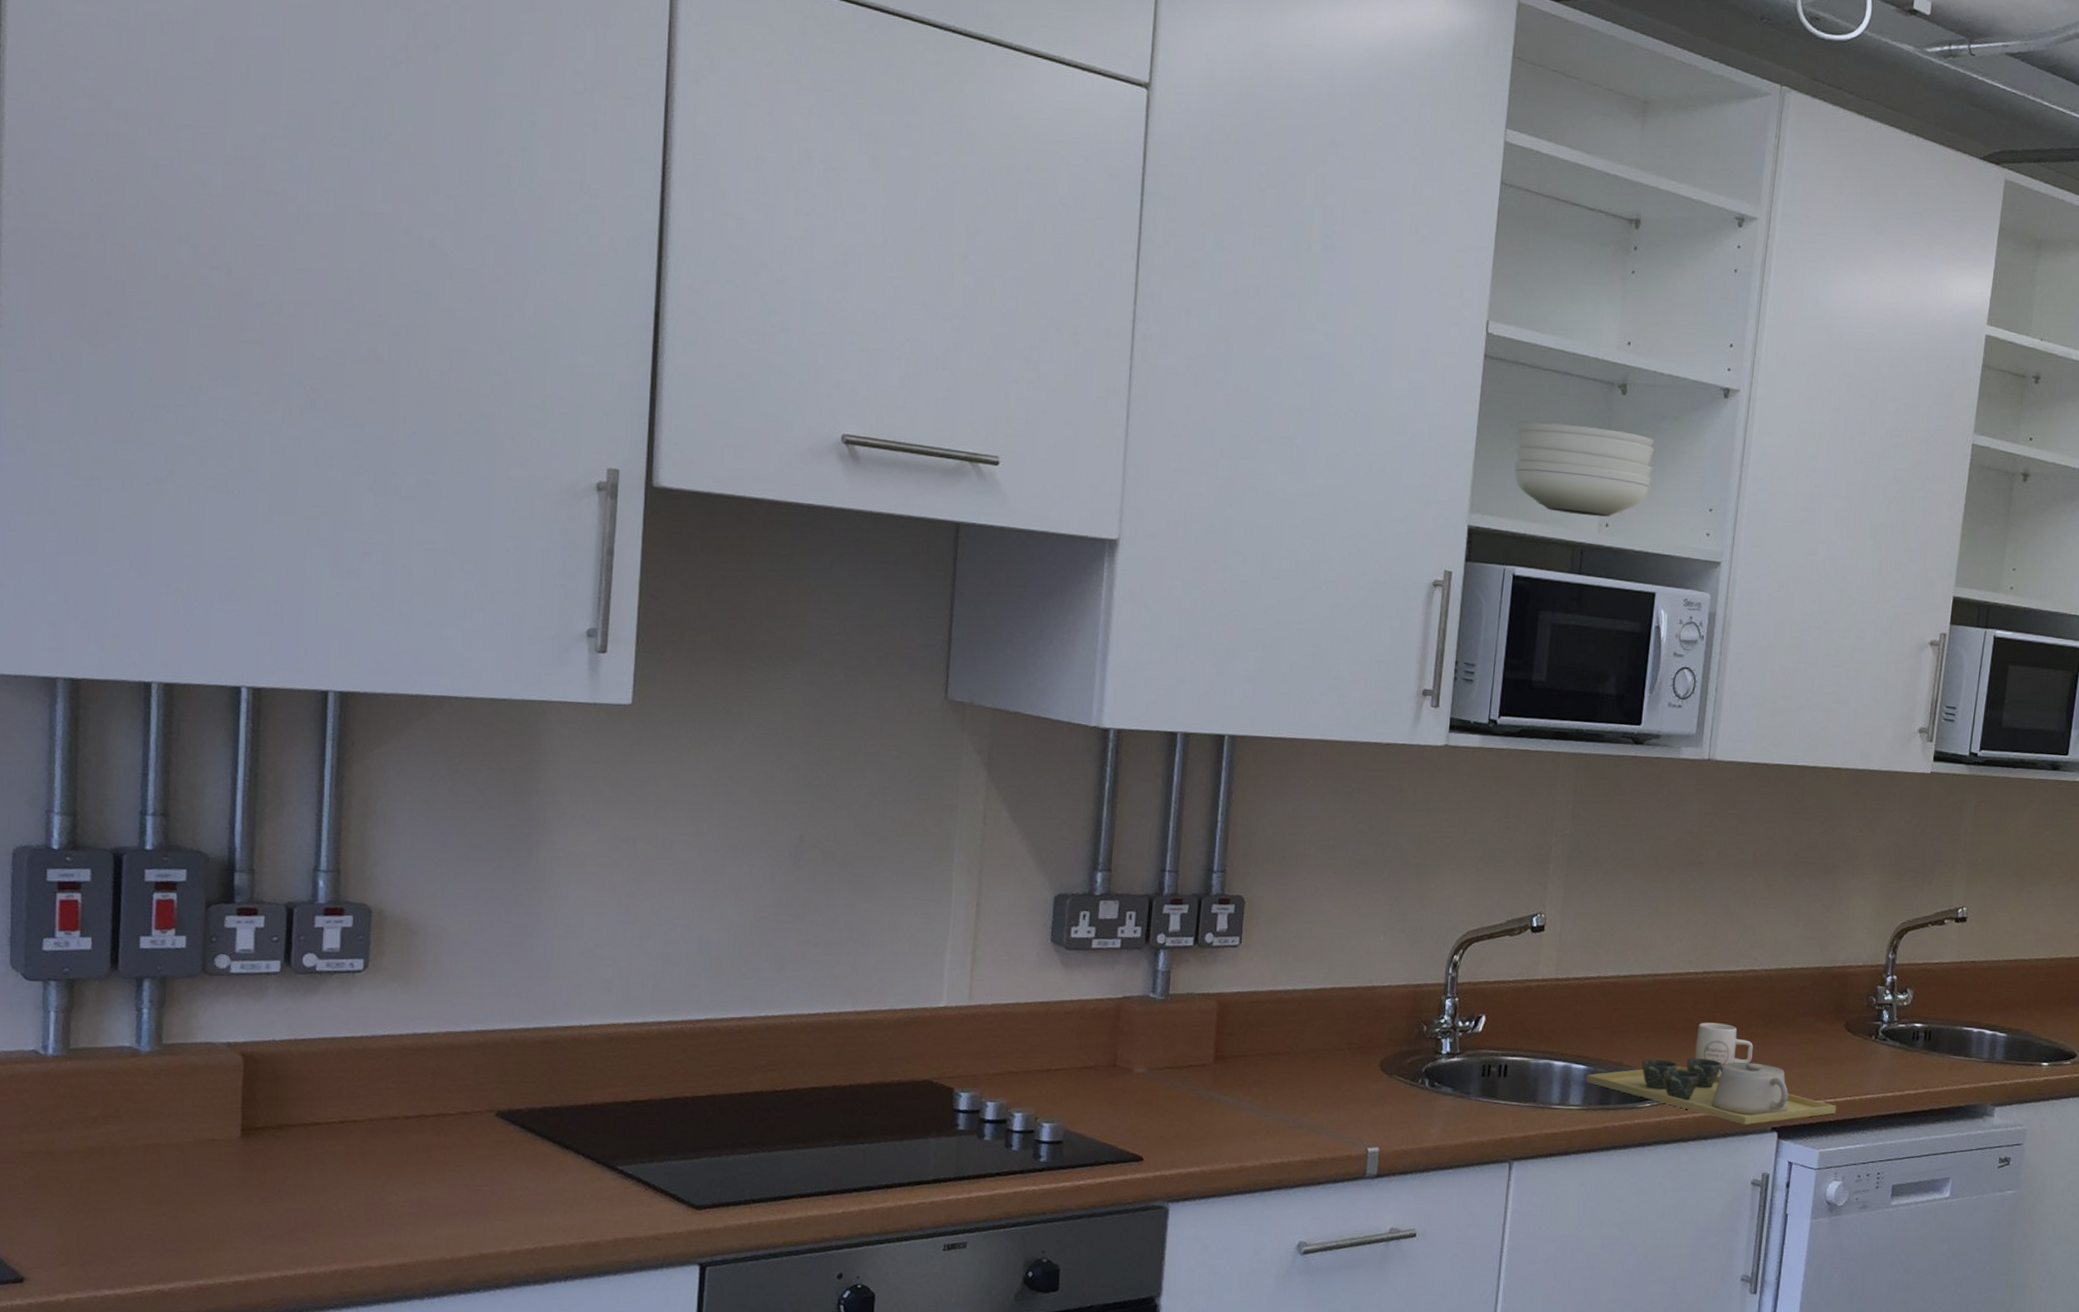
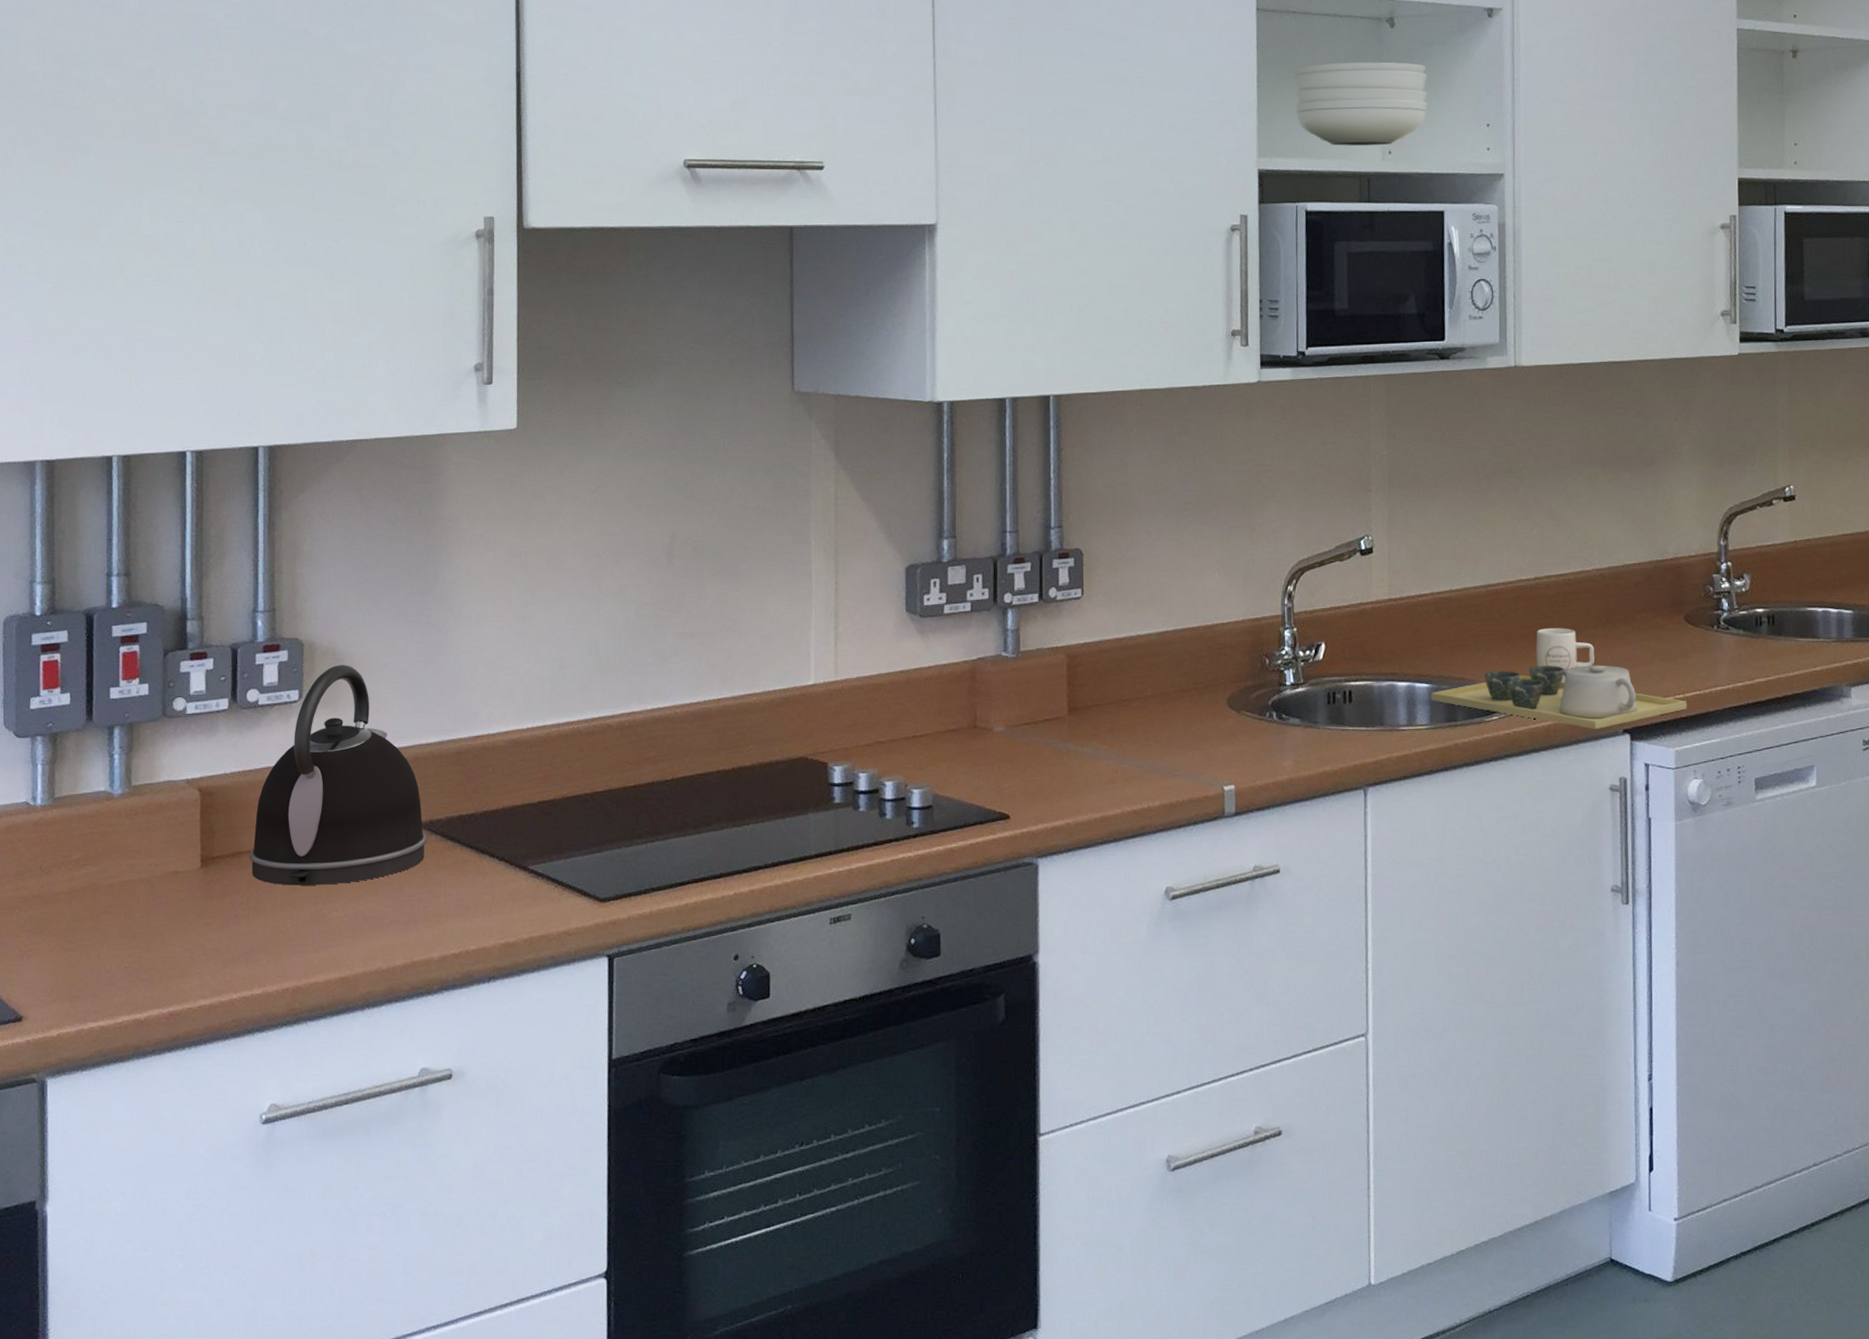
kettle: none [297,936,505,1168] -> present [248,664,427,886]

